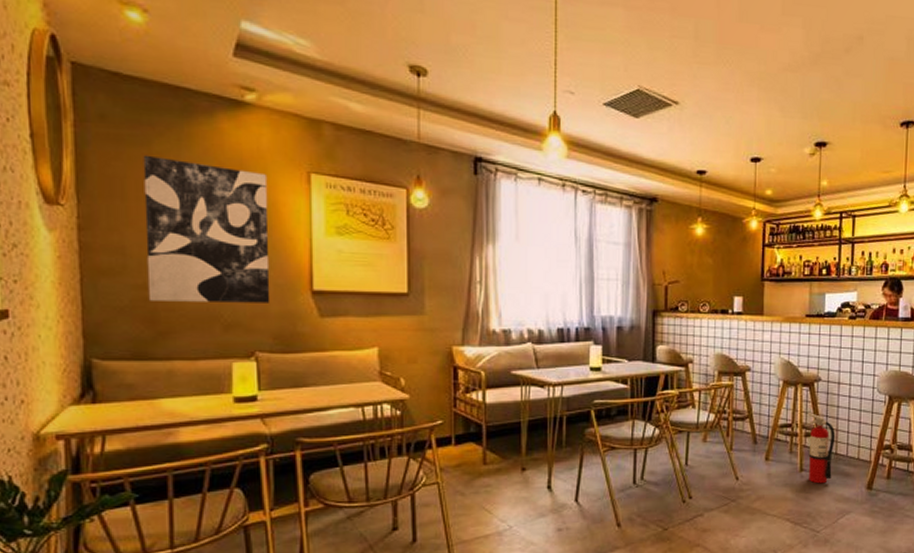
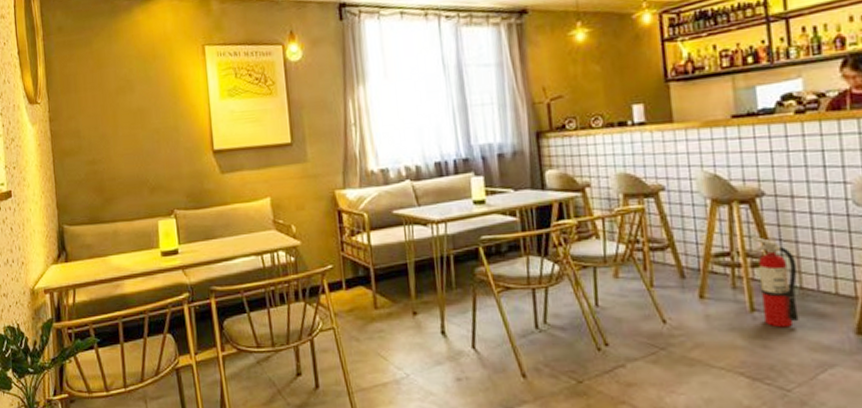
wall art: present [143,155,271,303] -> none [87,52,183,173]

